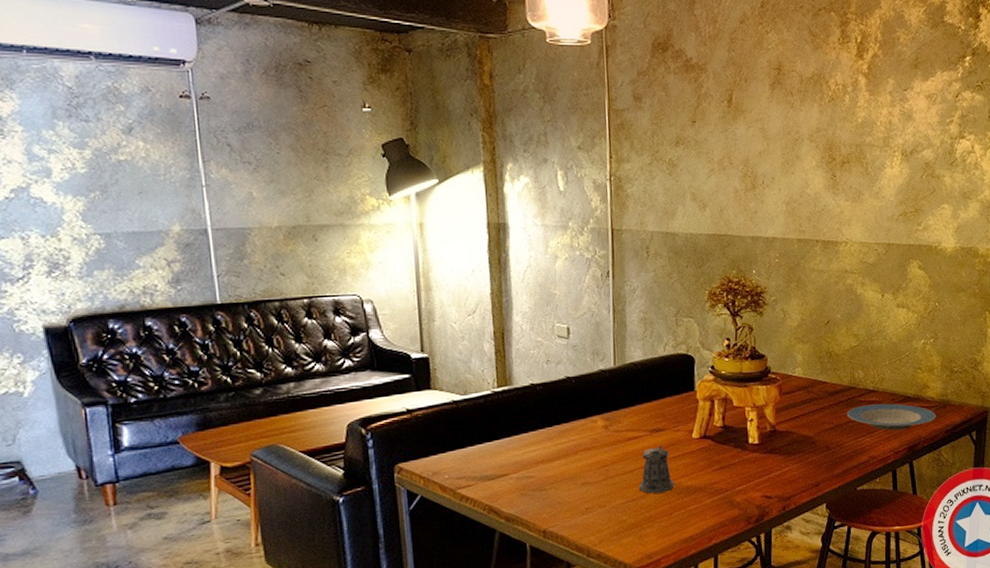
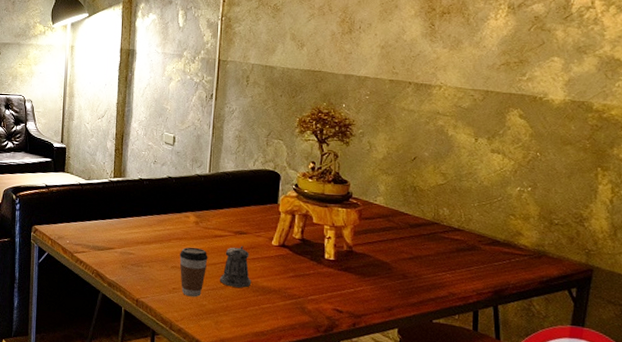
coffee cup: none [589,455,623,515] -> present [179,247,208,298]
plate: present [847,403,936,431] -> none [427,241,529,273]

